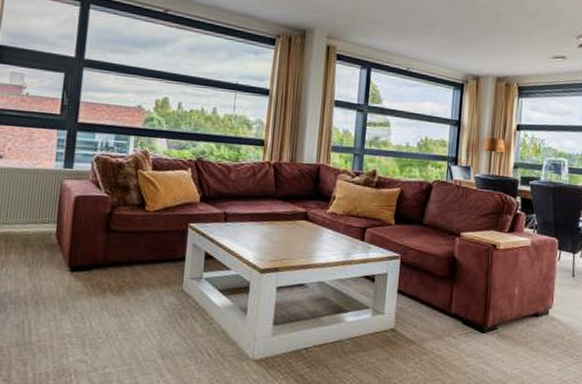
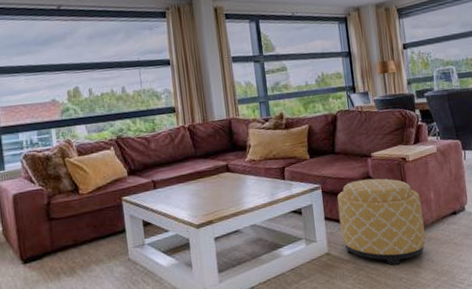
ottoman: none [412,258,504,357] -> present [337,178,426,265]

